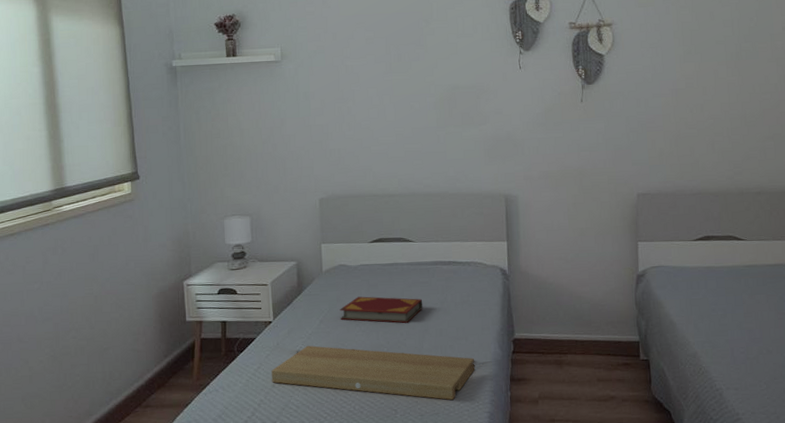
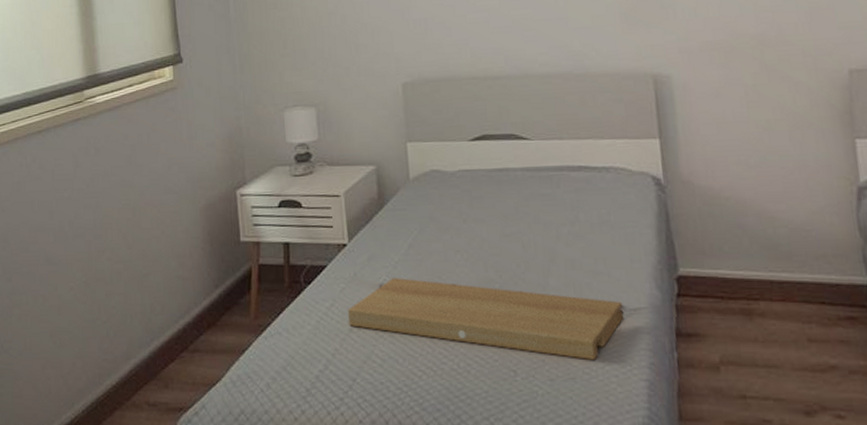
hardback book: present [339,296,423,323] -> none [433,212,546,250]

